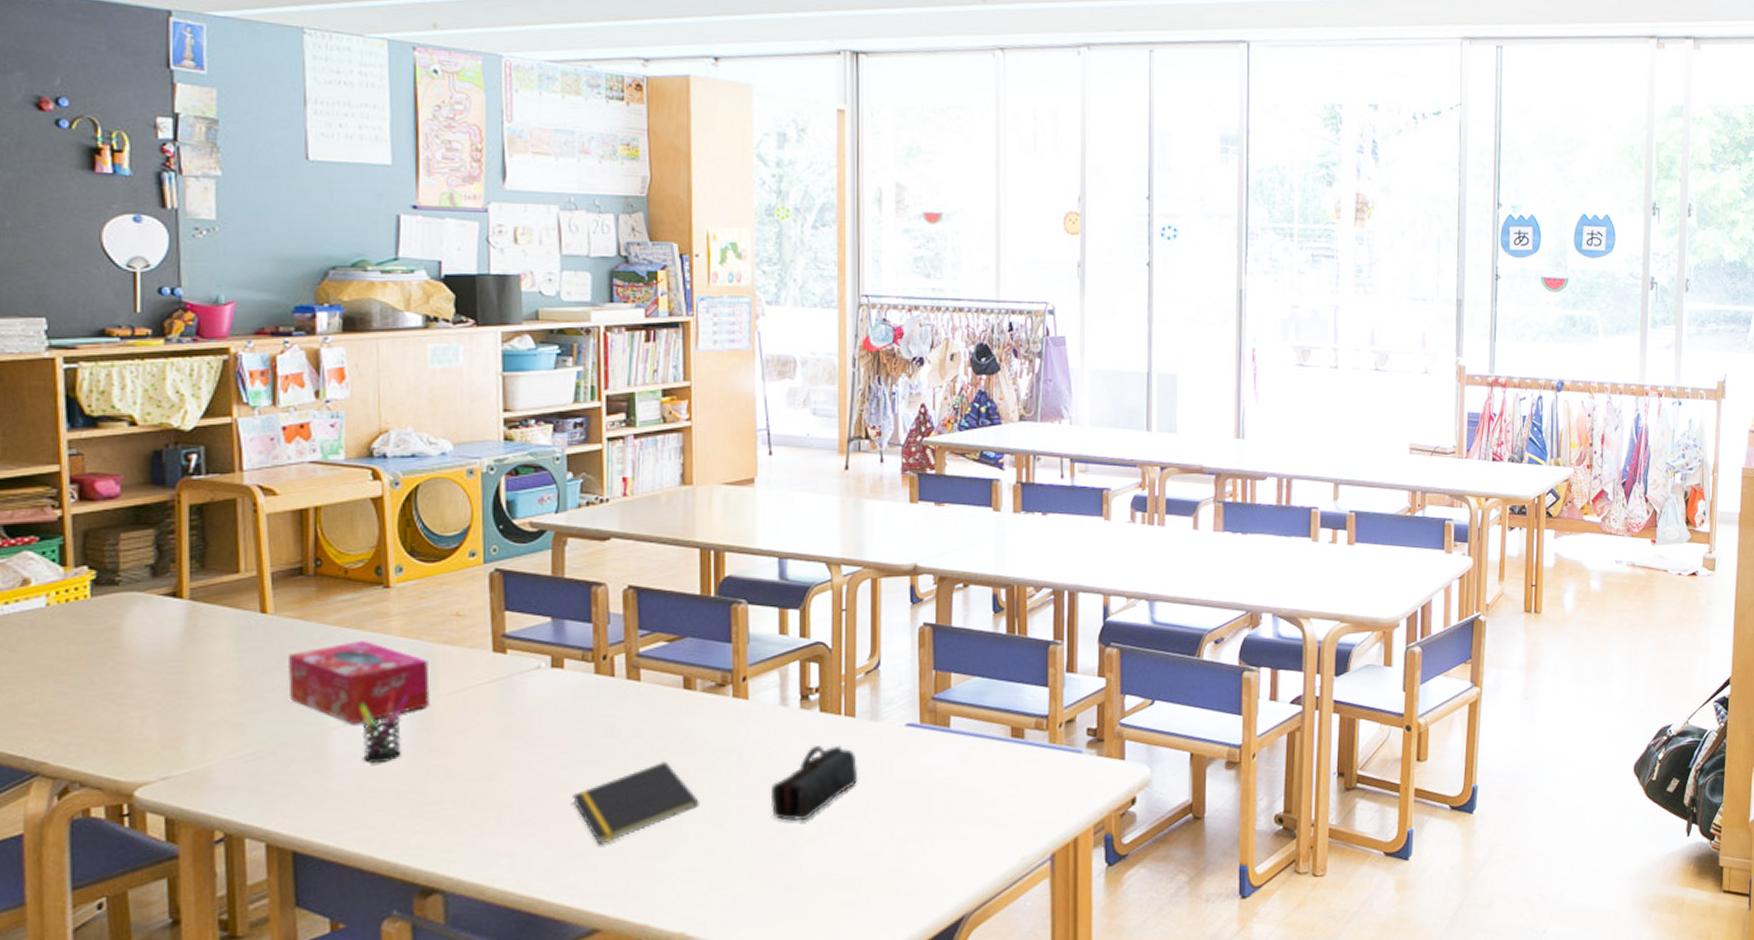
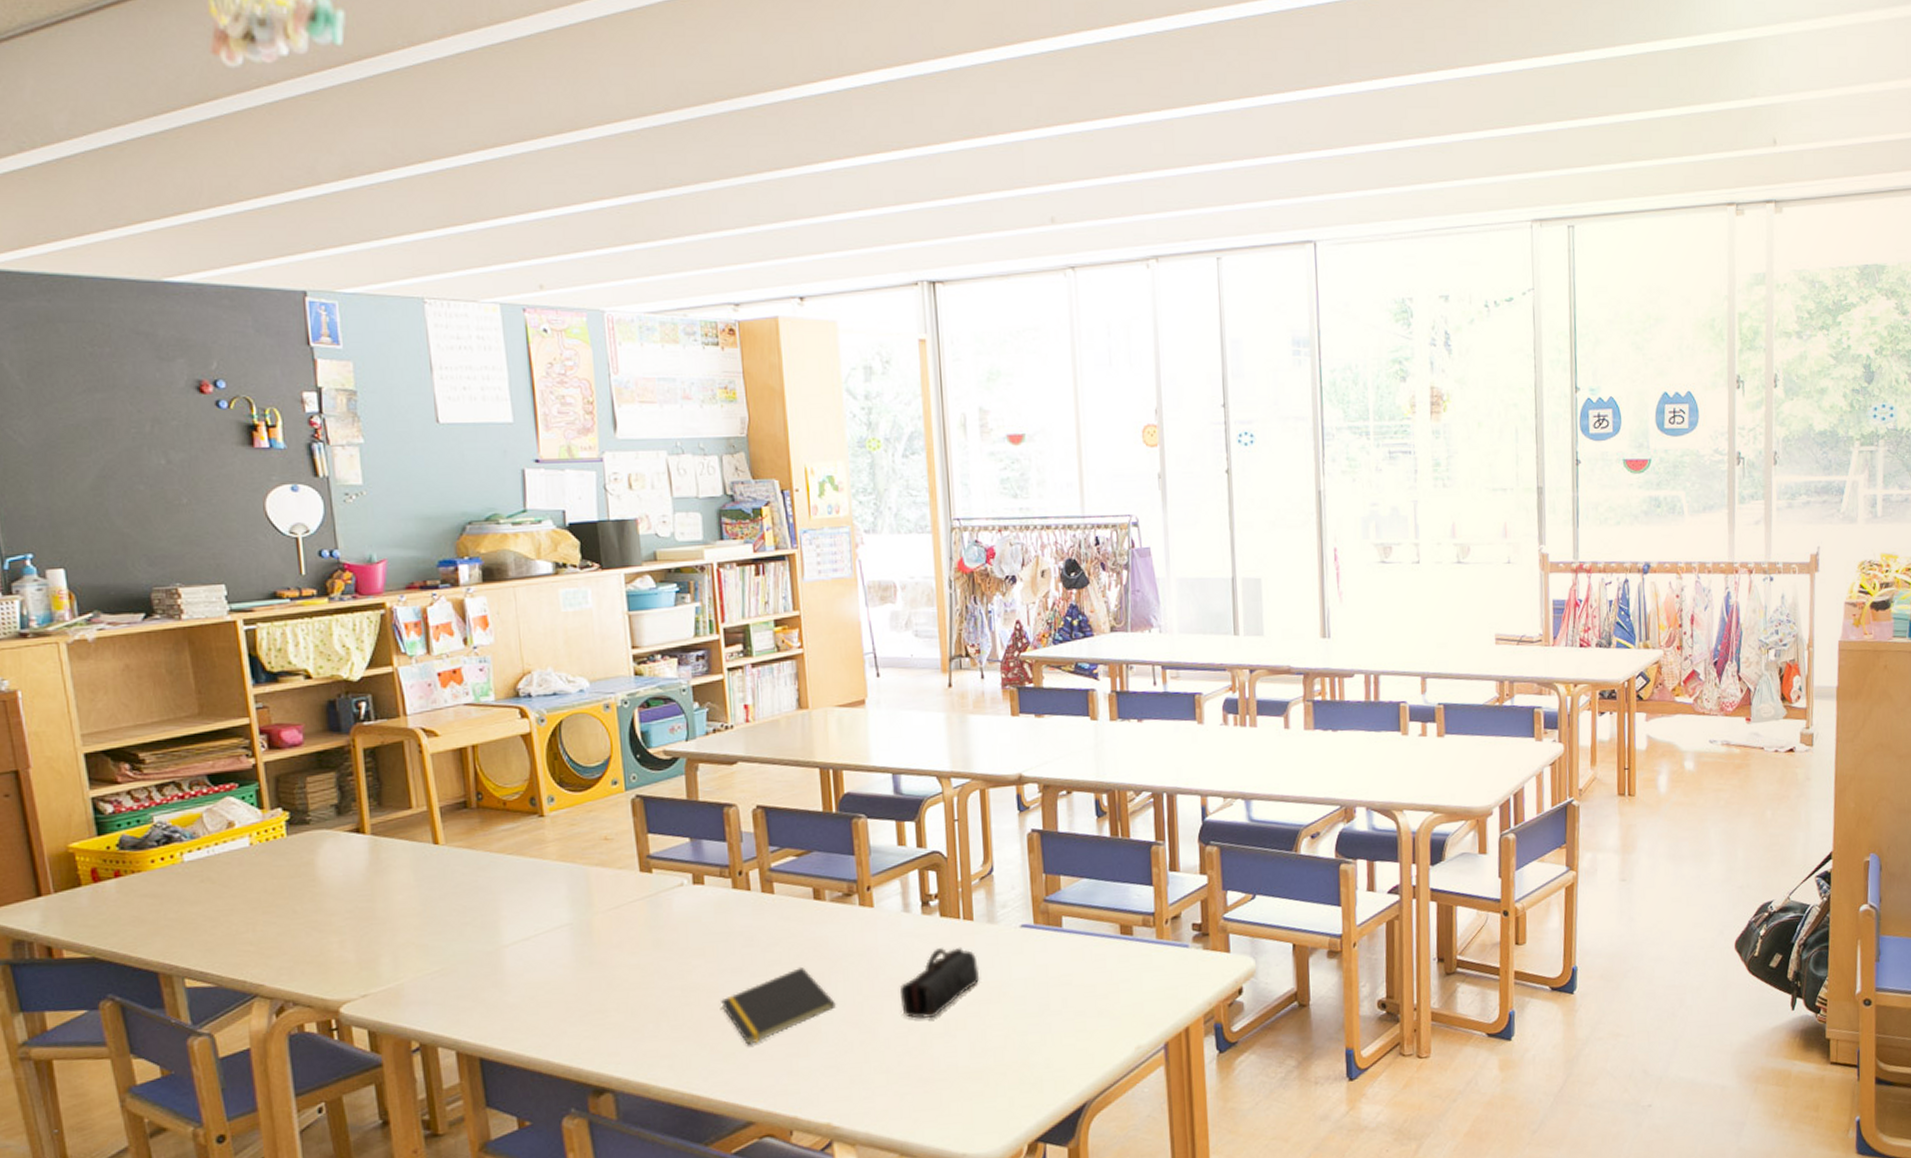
tissue box: present [287,641,430,725] -> none [460,866,588,943]
pen holder: present [358,691,409,763] -> none [525,910,569,977]

